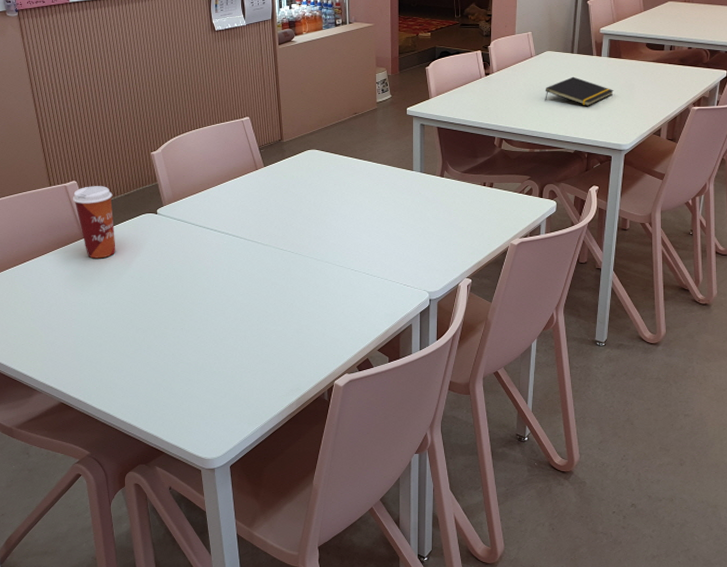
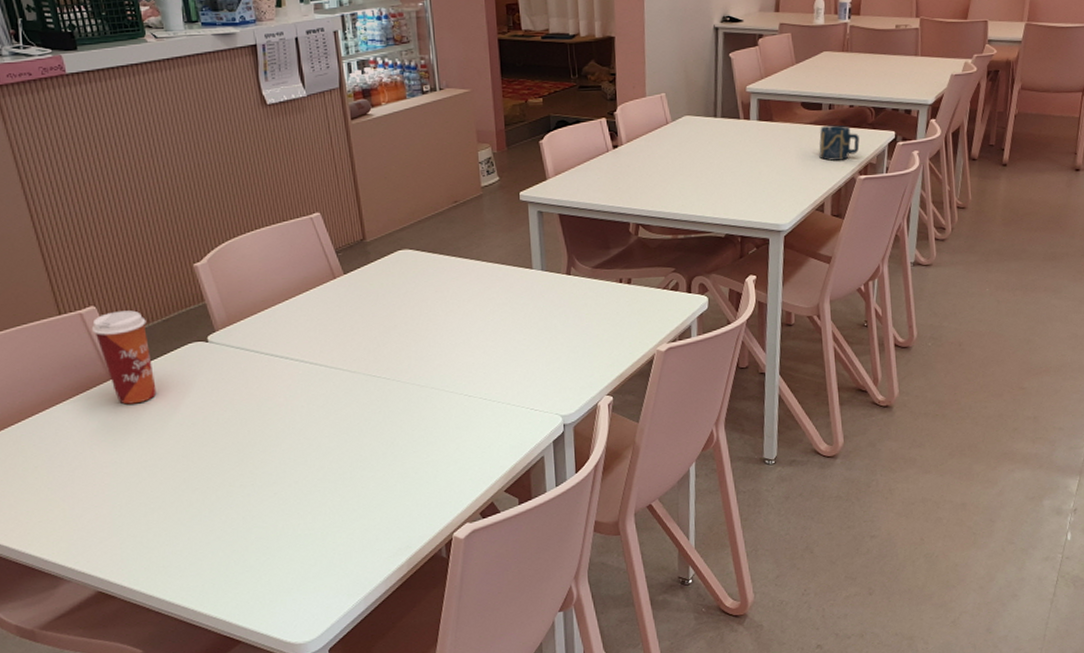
notepad: present [545,76,614,106] -> none [685,145,767,180]
cup: none [659,63,695,93] -> present [819,125,860,161]

